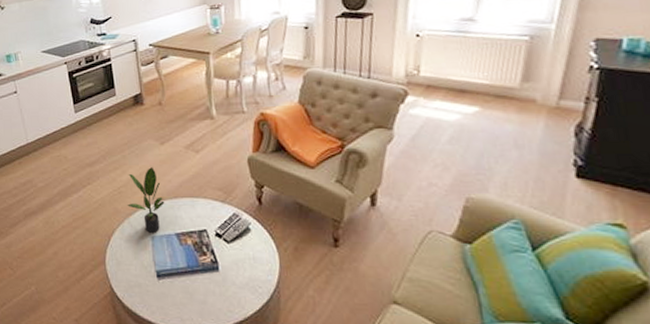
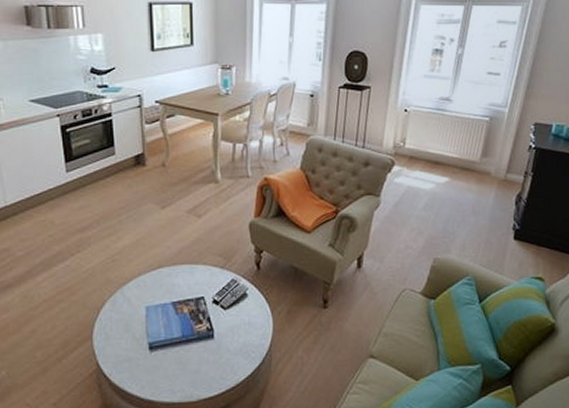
potted plant: present [127,167,165,233] -> none [121,233,162,303]

